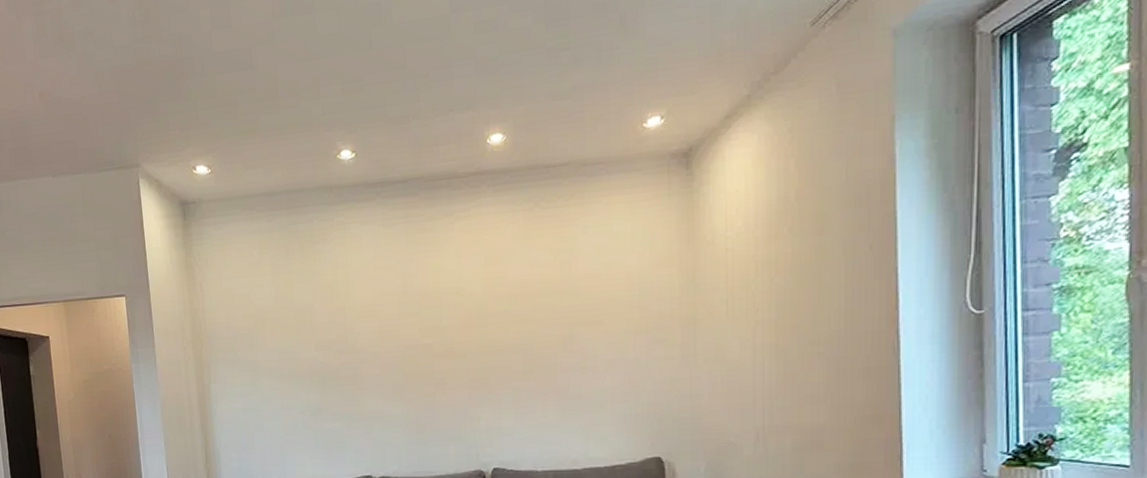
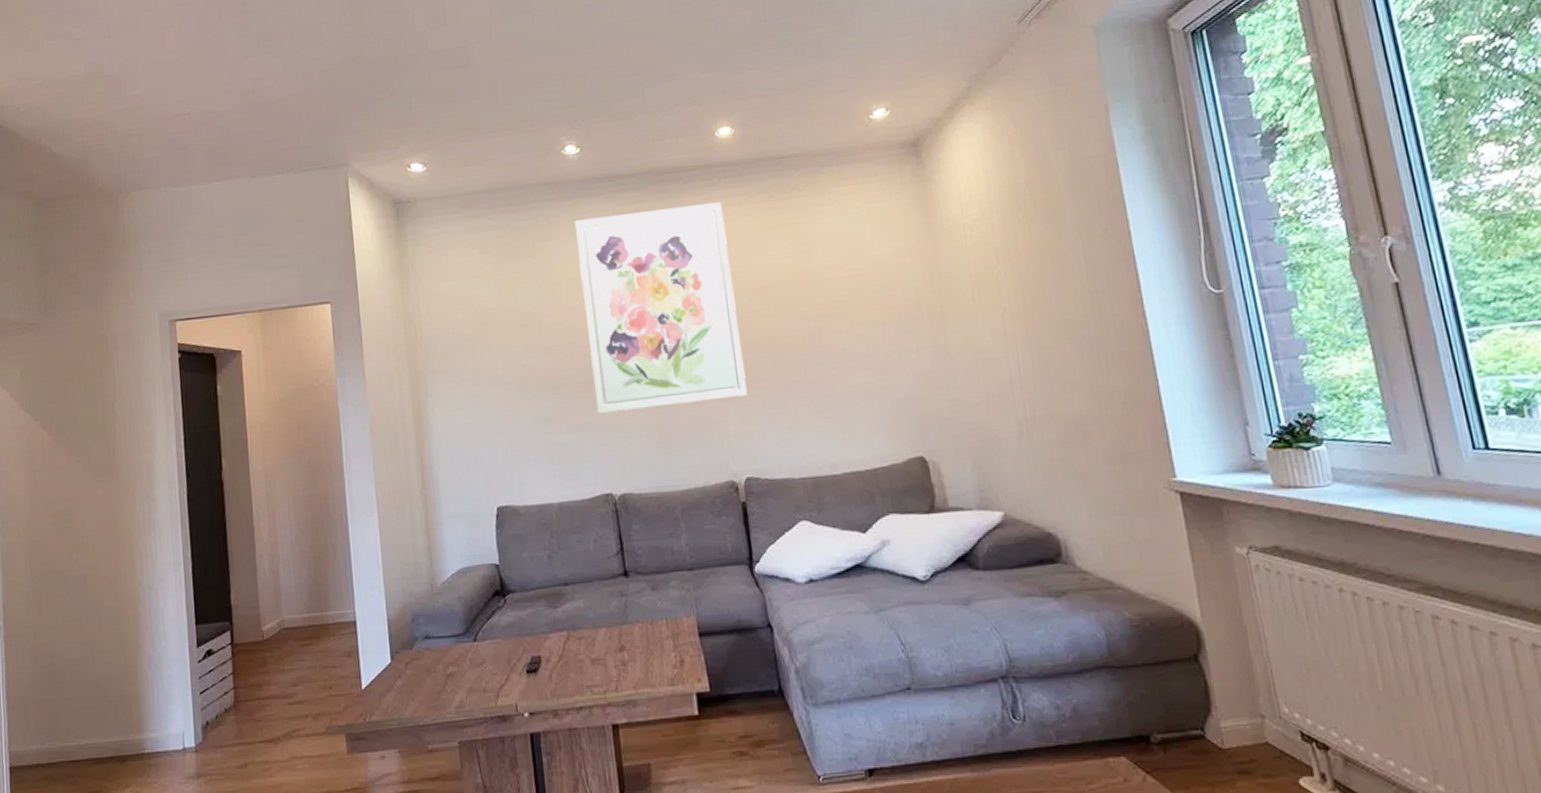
wall art: none [348,210,500,405] -> present [575,202,748,413]

